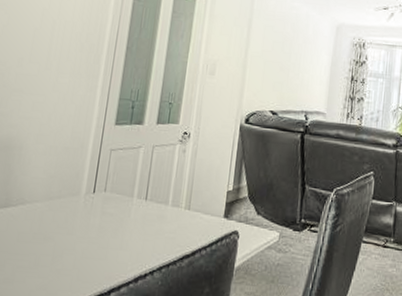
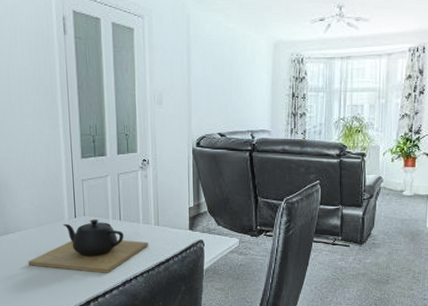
teapot: none [24,196,174,265] -> present [28,219,148,273]

